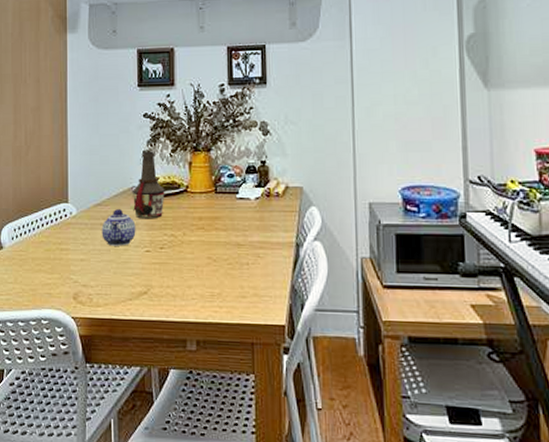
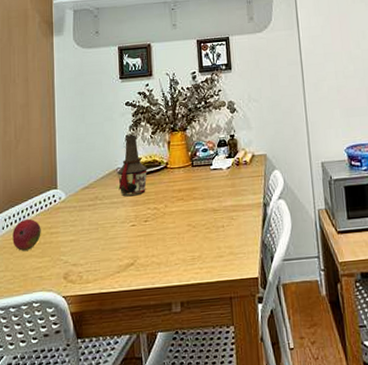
fruit: none [22,231,51,264] -> present [12,218,41,251]
teapot: present [101,209,136,246] -> none [89,190,122,225]

